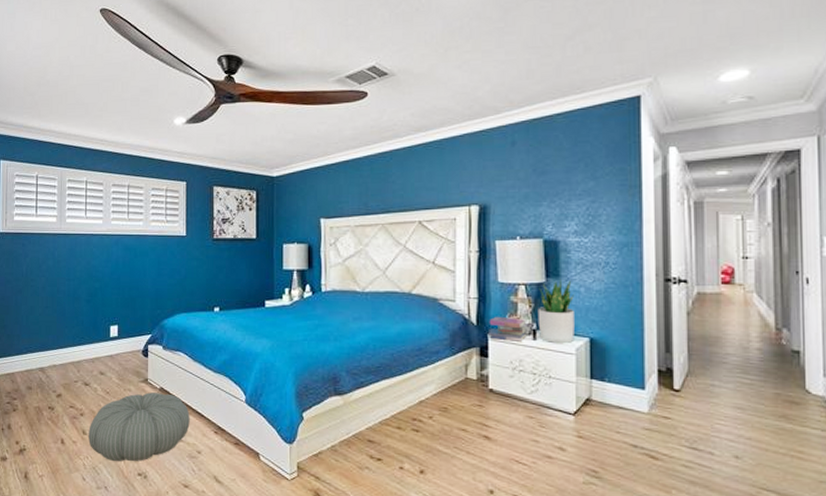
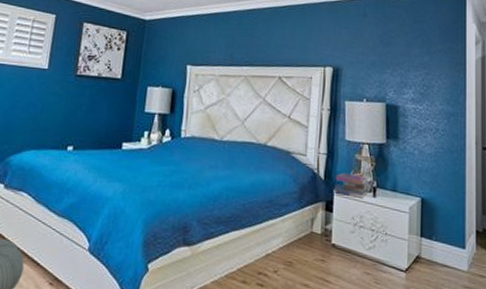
planter: present [537,279,574,344] -> none [378,141,409,203]

